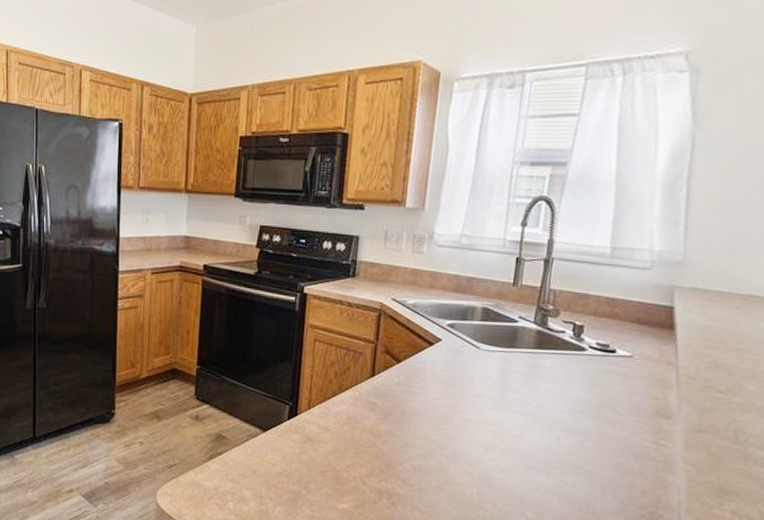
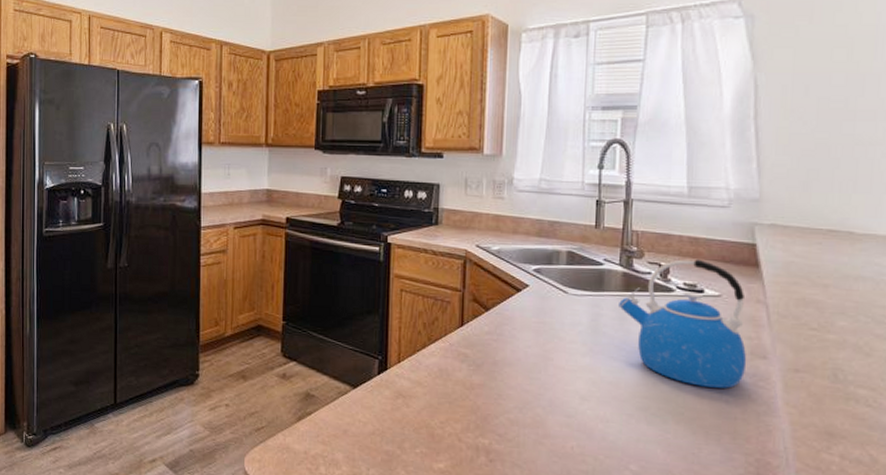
kettle: none [529,319,656,445] -> present [619,259,747,389]

